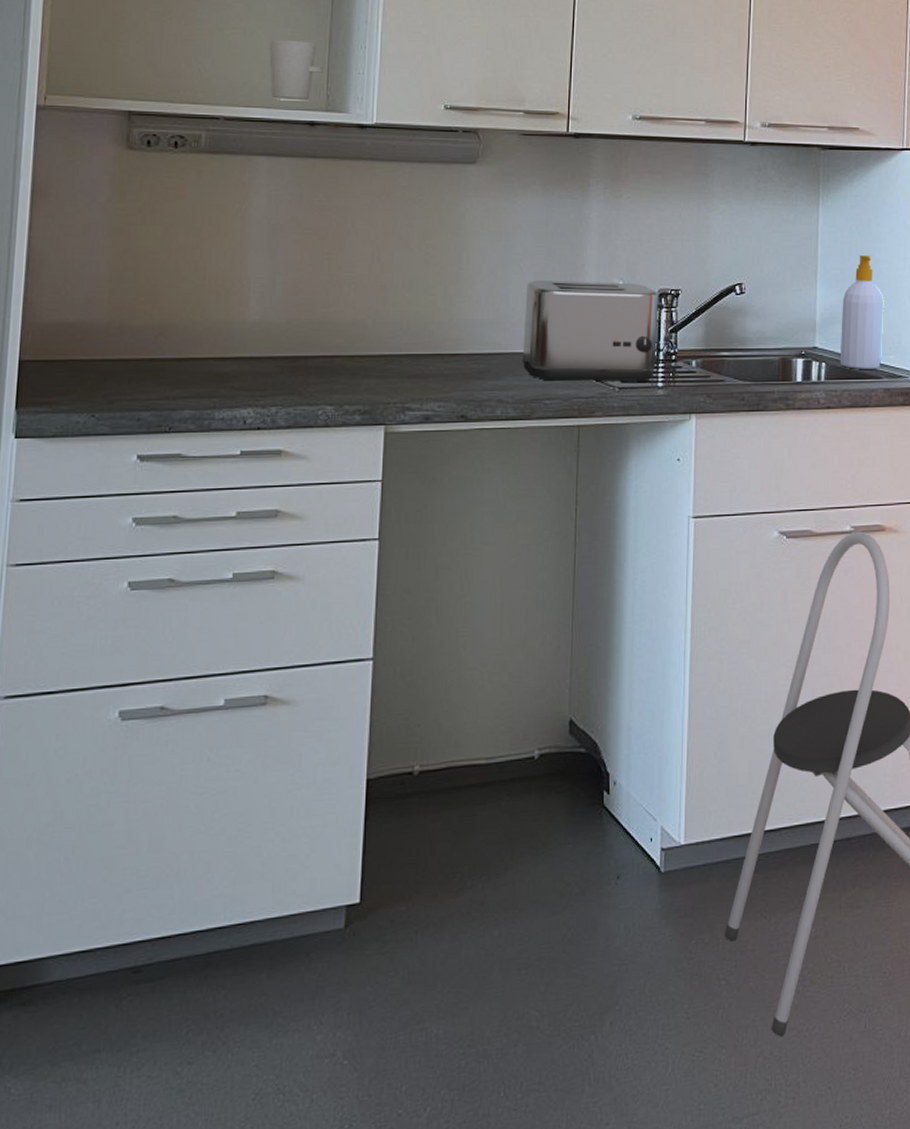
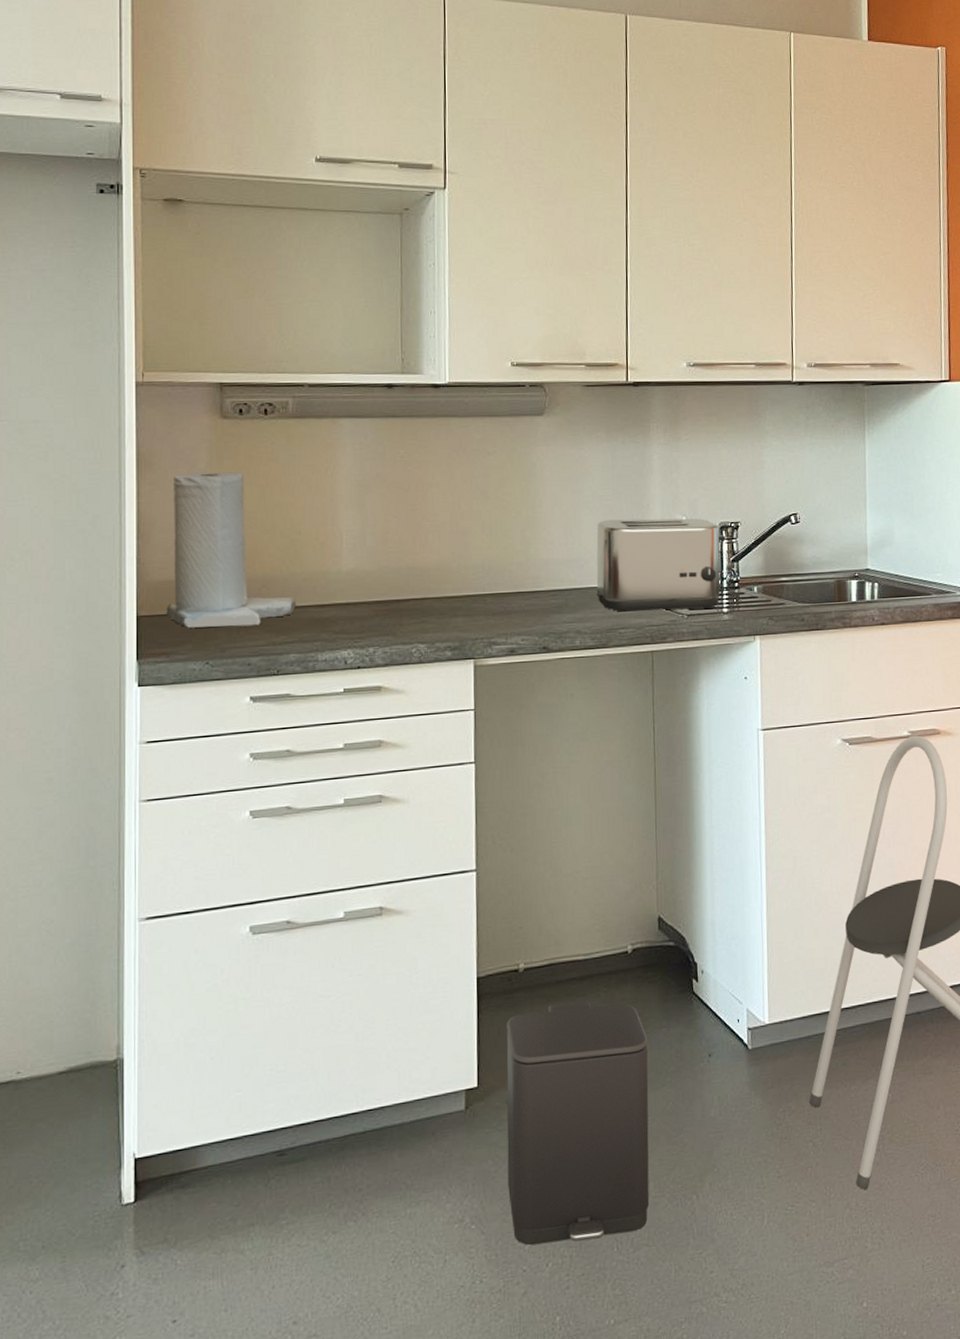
paper towel: none [51,206,195,377] -> present [166,472,296,628]
cup: present [270,39,323,100] -> none [346,309,397,365]
pedal bin: none [387,810,551,1085] -> present [506,1001,650,1245]
soap bottle: present [839,255,883,369] -> none [891,482,930,587]

